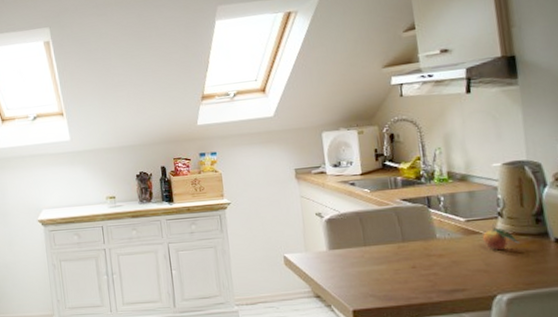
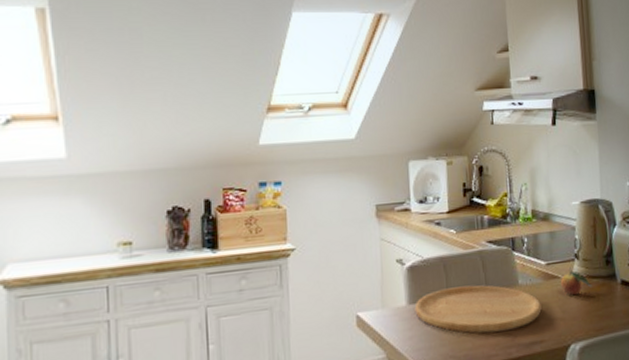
cutting board: none [334,236,463,278] -> present [414,285,542,334]

